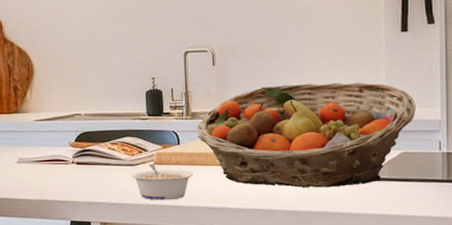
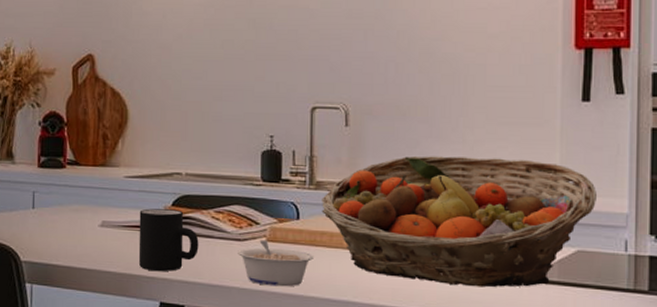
mug: none [49,144,99,196] -> present [138,208,199,272]

